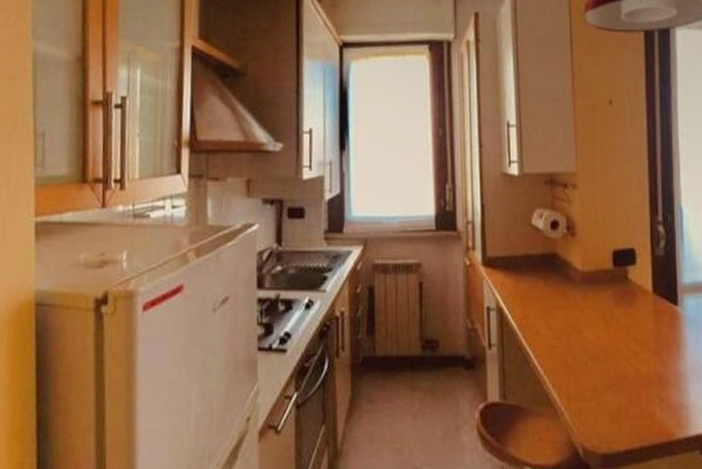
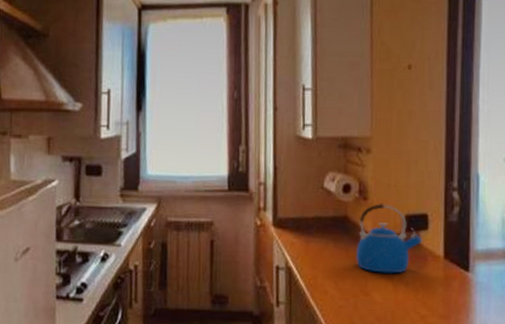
kettle: none [565,238,632,310] -> present [355,202,423,274]

